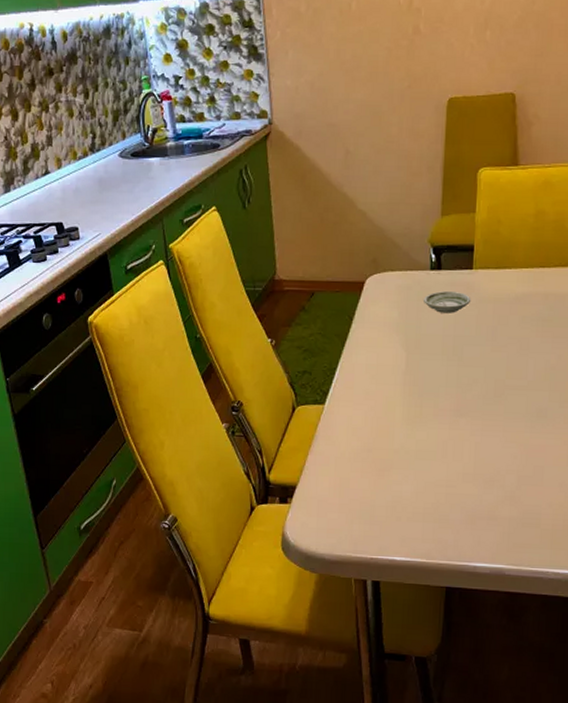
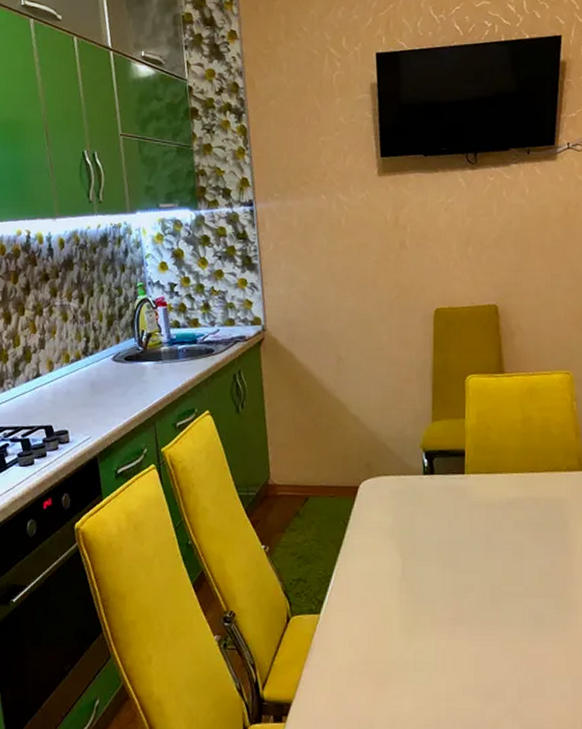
saucer: present [424,291,472,313] -> none [418,496,465,518]

